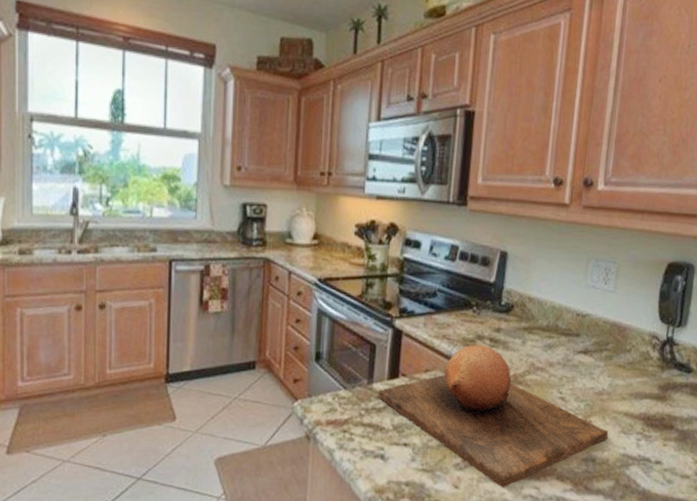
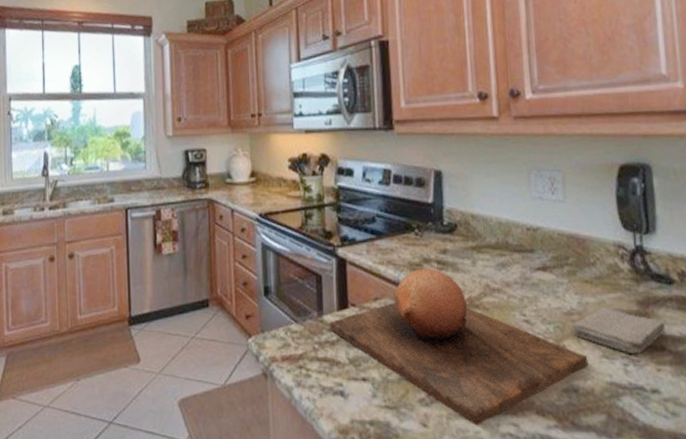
washcloth: none [600,390,677,431] -> present [573,307,665,355]

